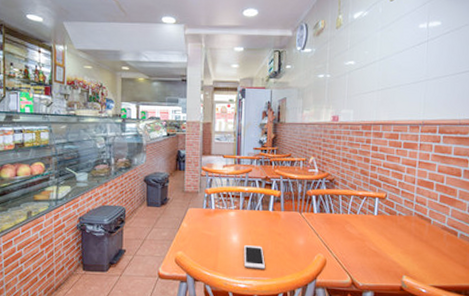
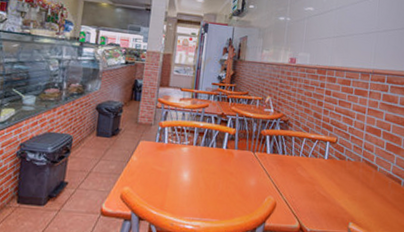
cell phone: present [244,245,266,269] -> none [193,184,215,210]

